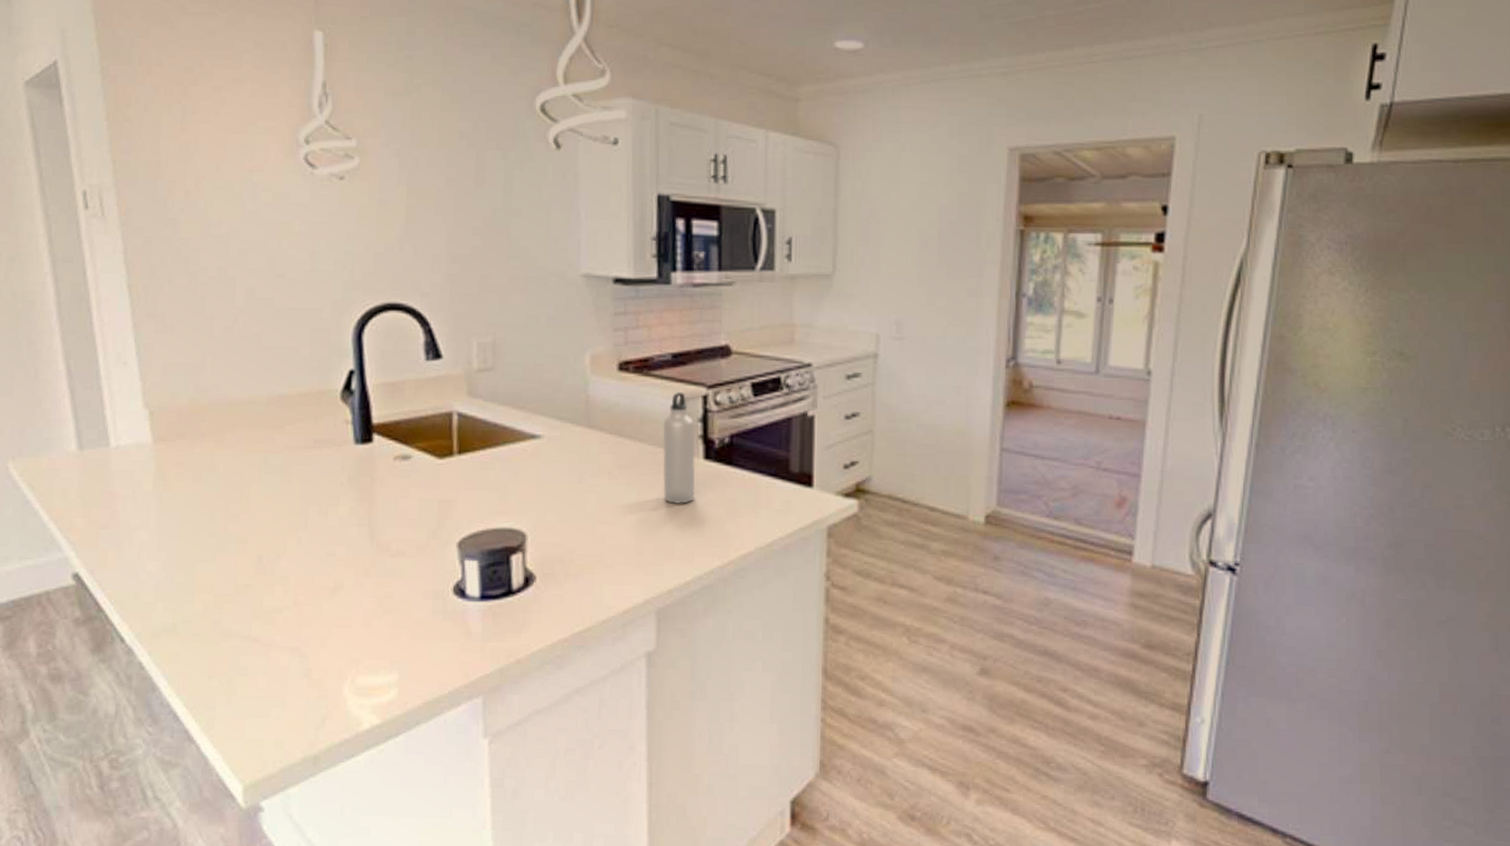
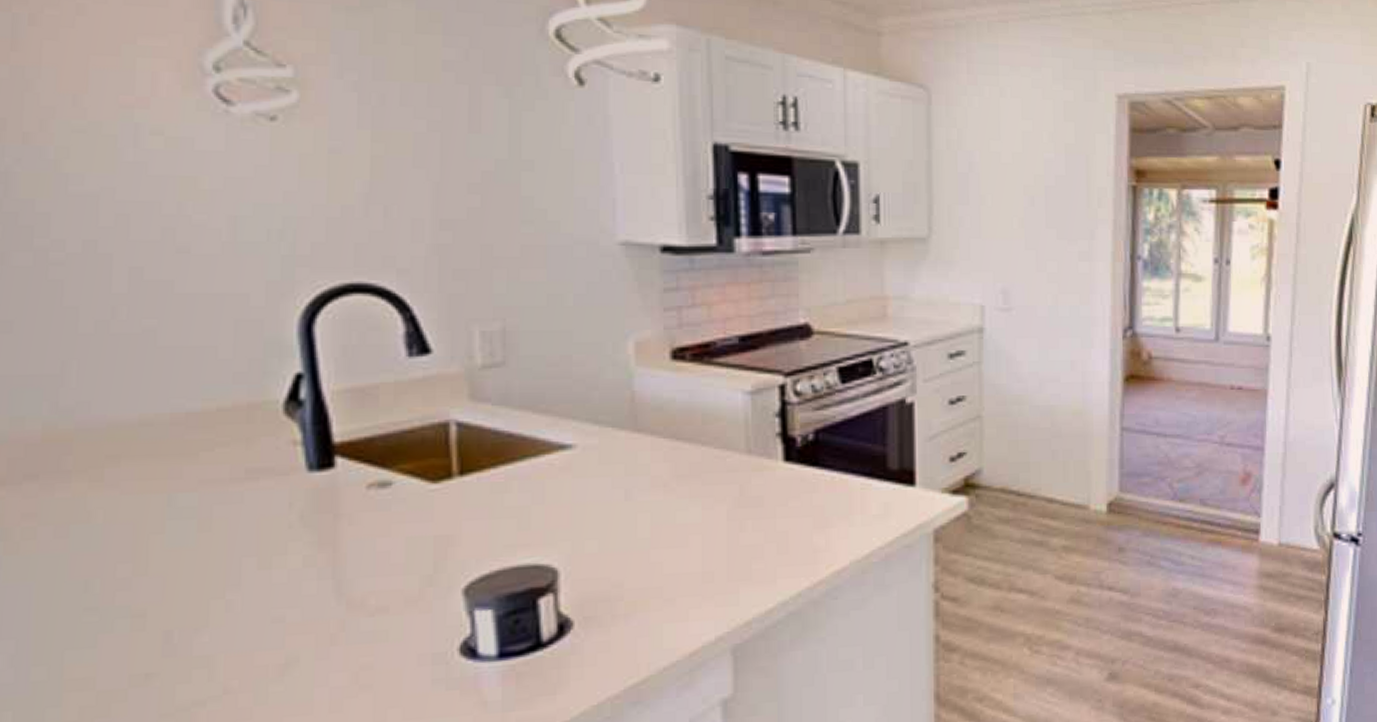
water bottle: present [662,392,696,505] -> none [731,382,775,519]

